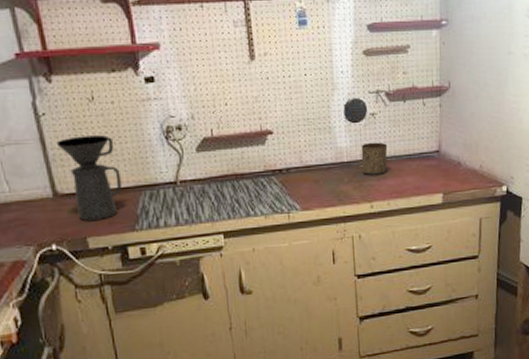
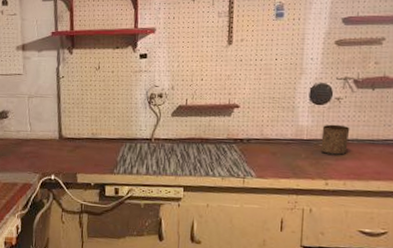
coffee maker: present [57,135,122,221] -> none [68,95,110,161]

